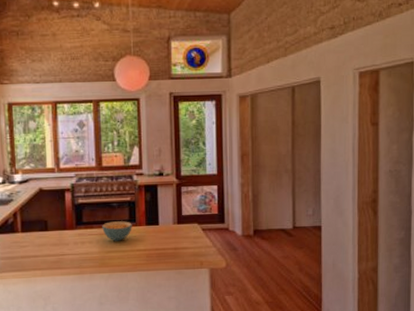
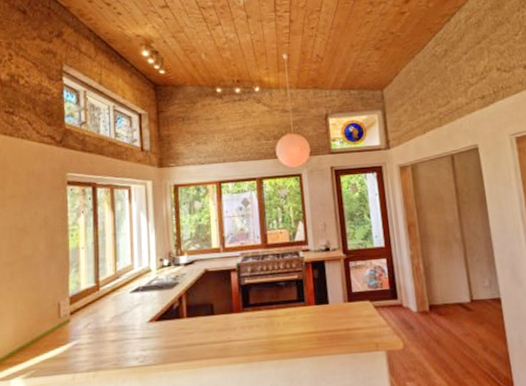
cereal bowl: present [102,221,132,241] -> none [270,301,301,324]

